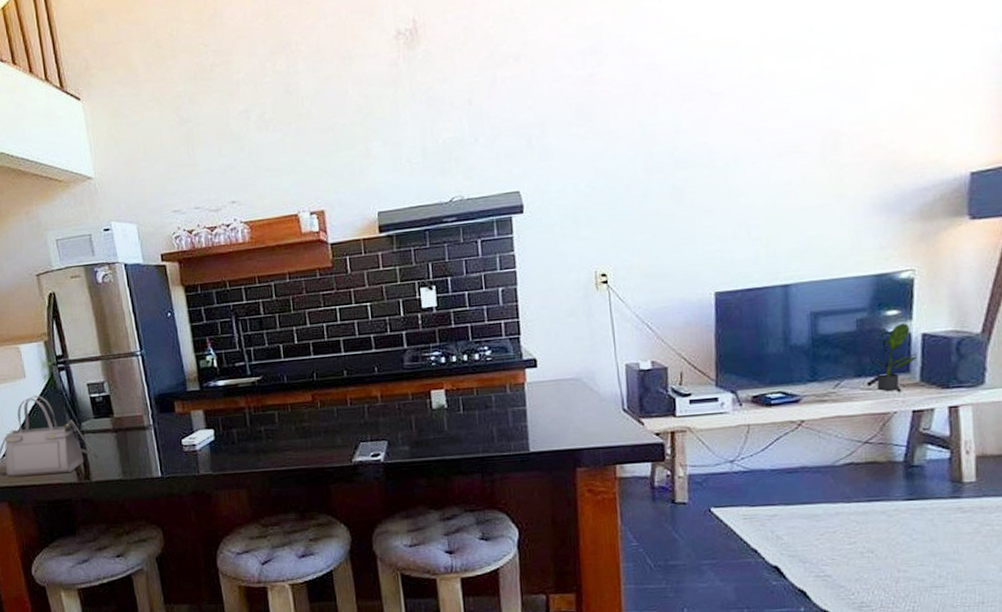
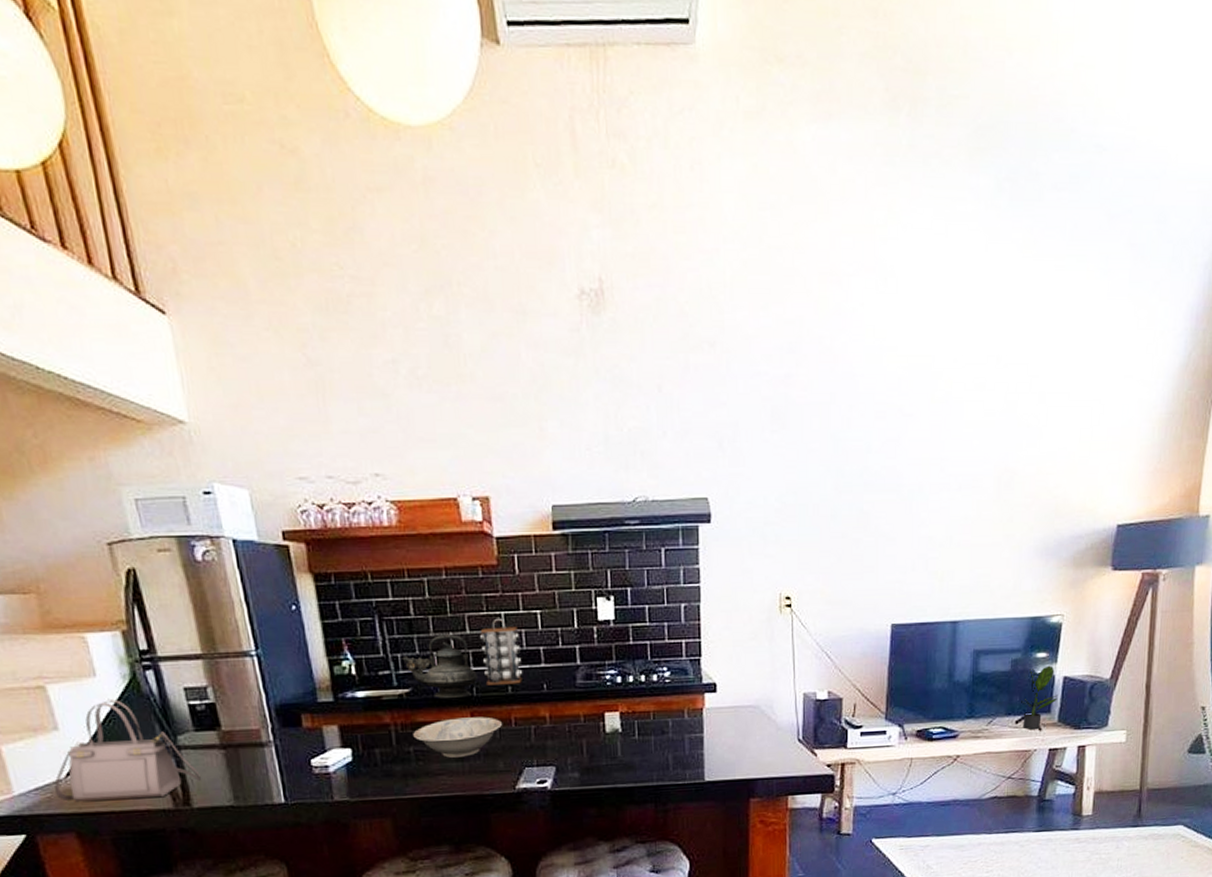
teapot: none [254,327,317,385] -> present [401,633,478,700]
bowl: none [264,398,340,435] -> present [413,716,503,758]
spice rack: none [318,311,357,371] -> present [480,618,524,687]

